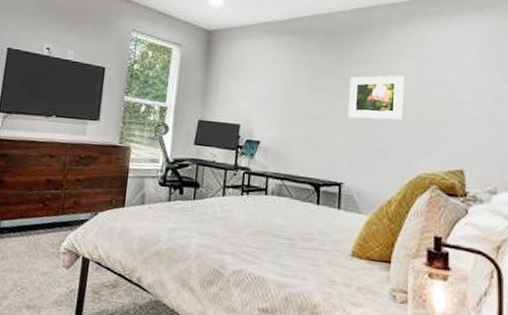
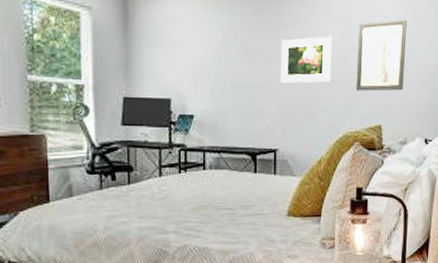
wall art: none [431,61,492,135] -> present [355,19,408,91]

